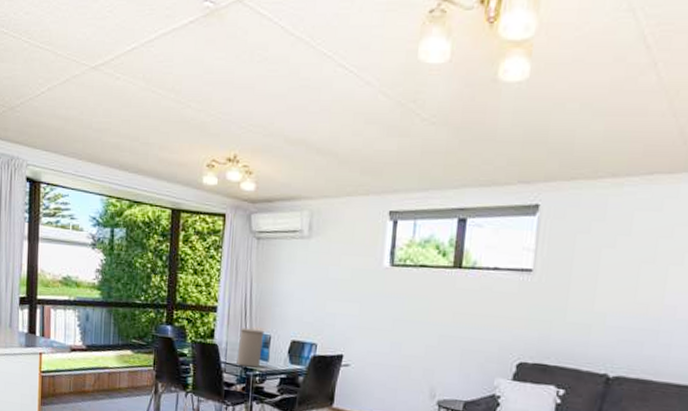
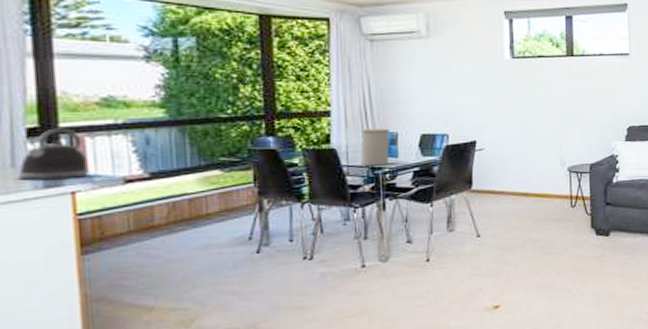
kettle: none [12,299,51,342] -> present [17,128,89,181]

